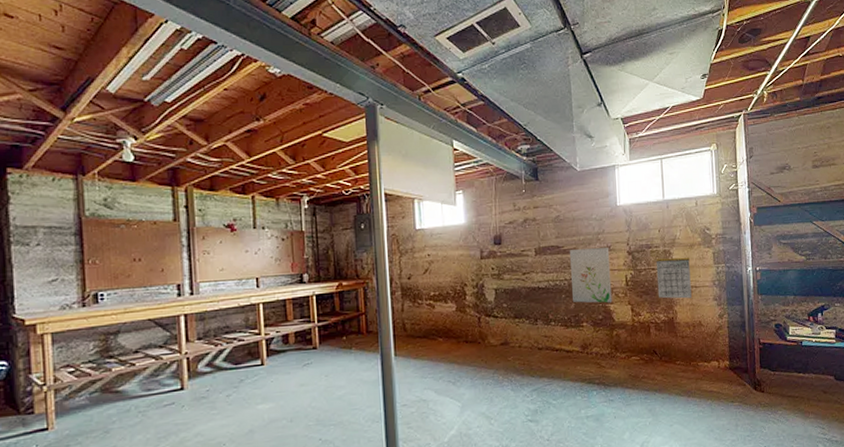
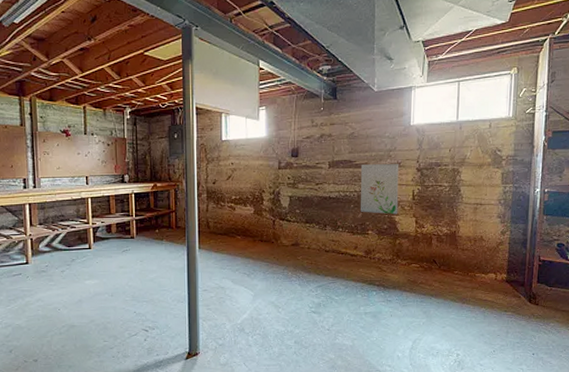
calendar: present [655,257,692,299] -> none [442,176,477,215]

